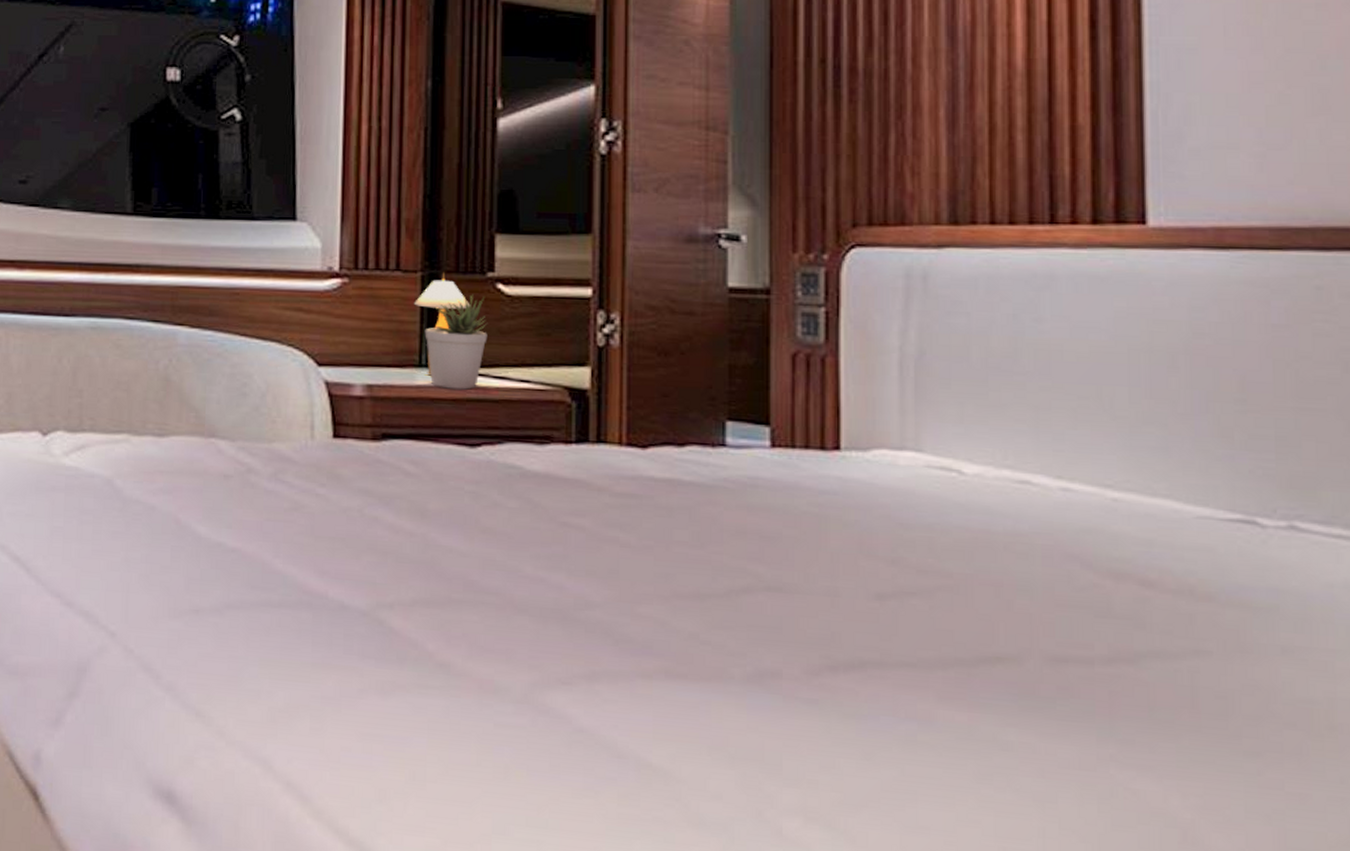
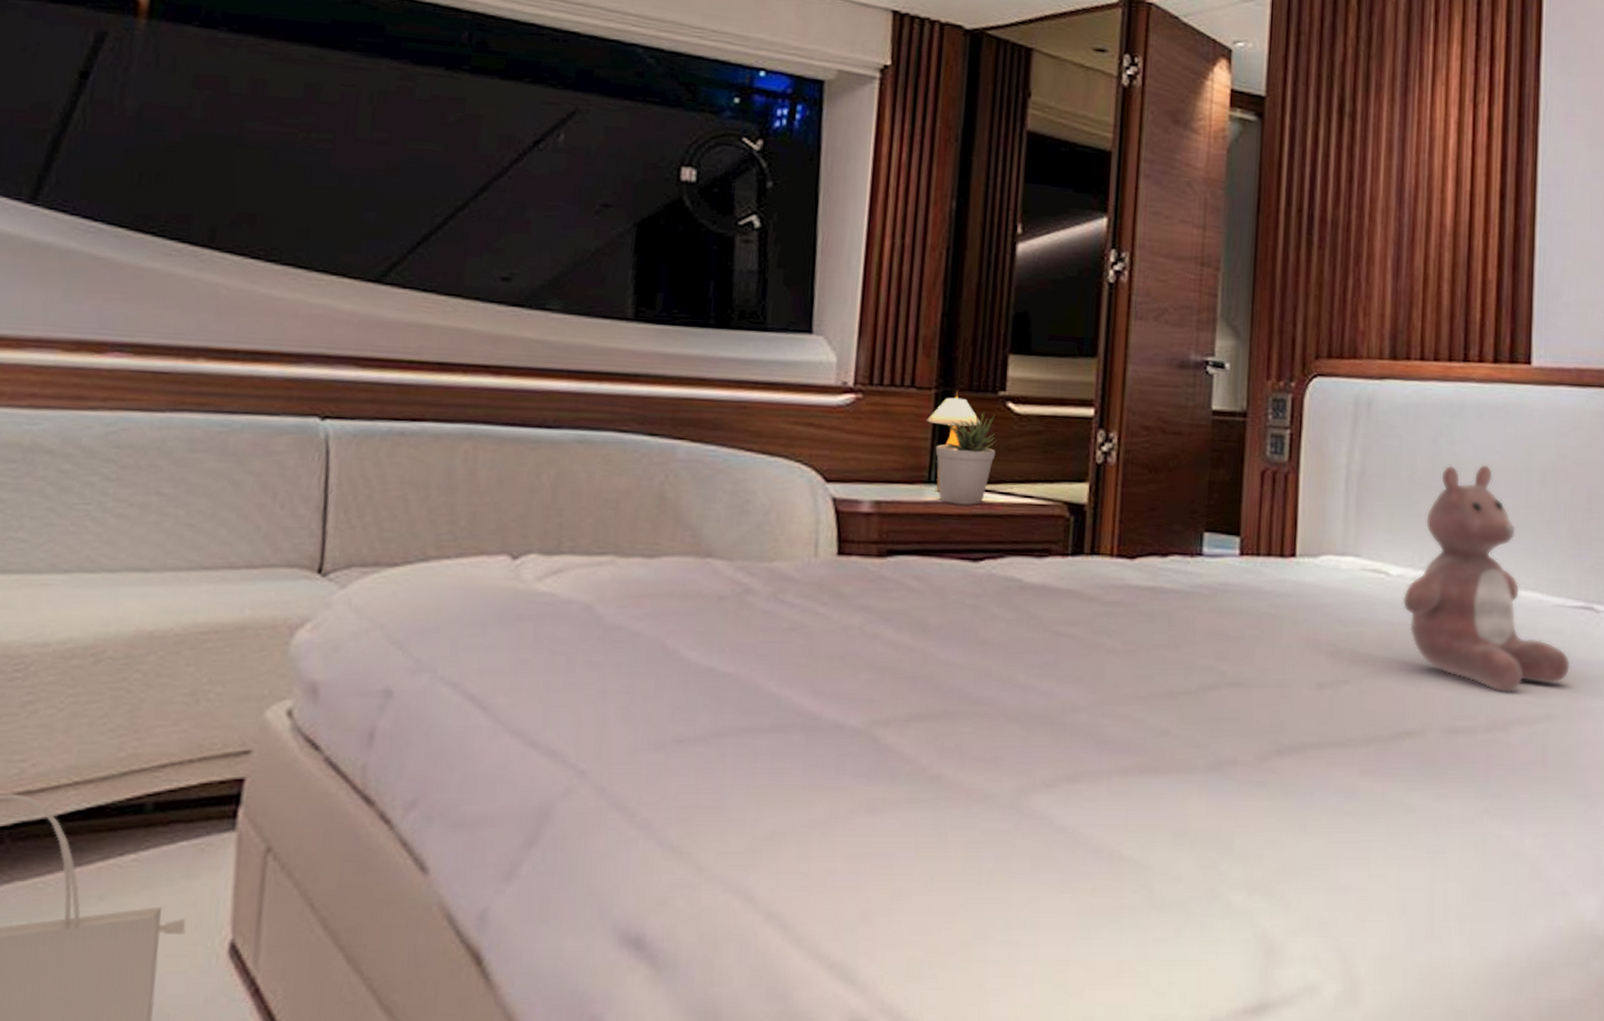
stuffed animal: none [982,345,1227,620] -> present [1402,464,1571,693]

